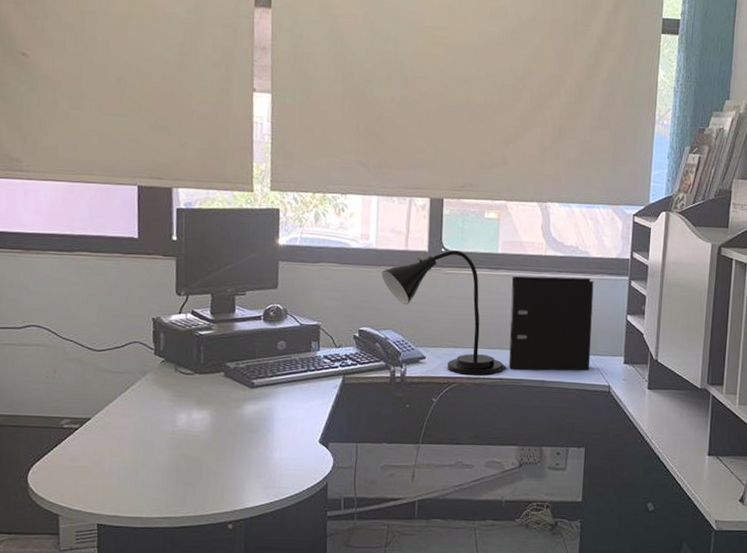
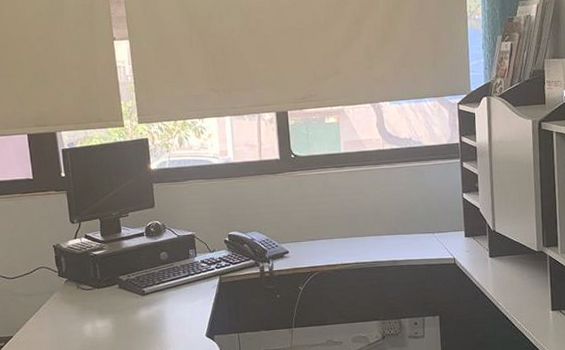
desk lamp: present [382,250,506,375] -> none [242,155,360,263]
binder: present [509,276,594,371] -> none [356,164,435,253]

